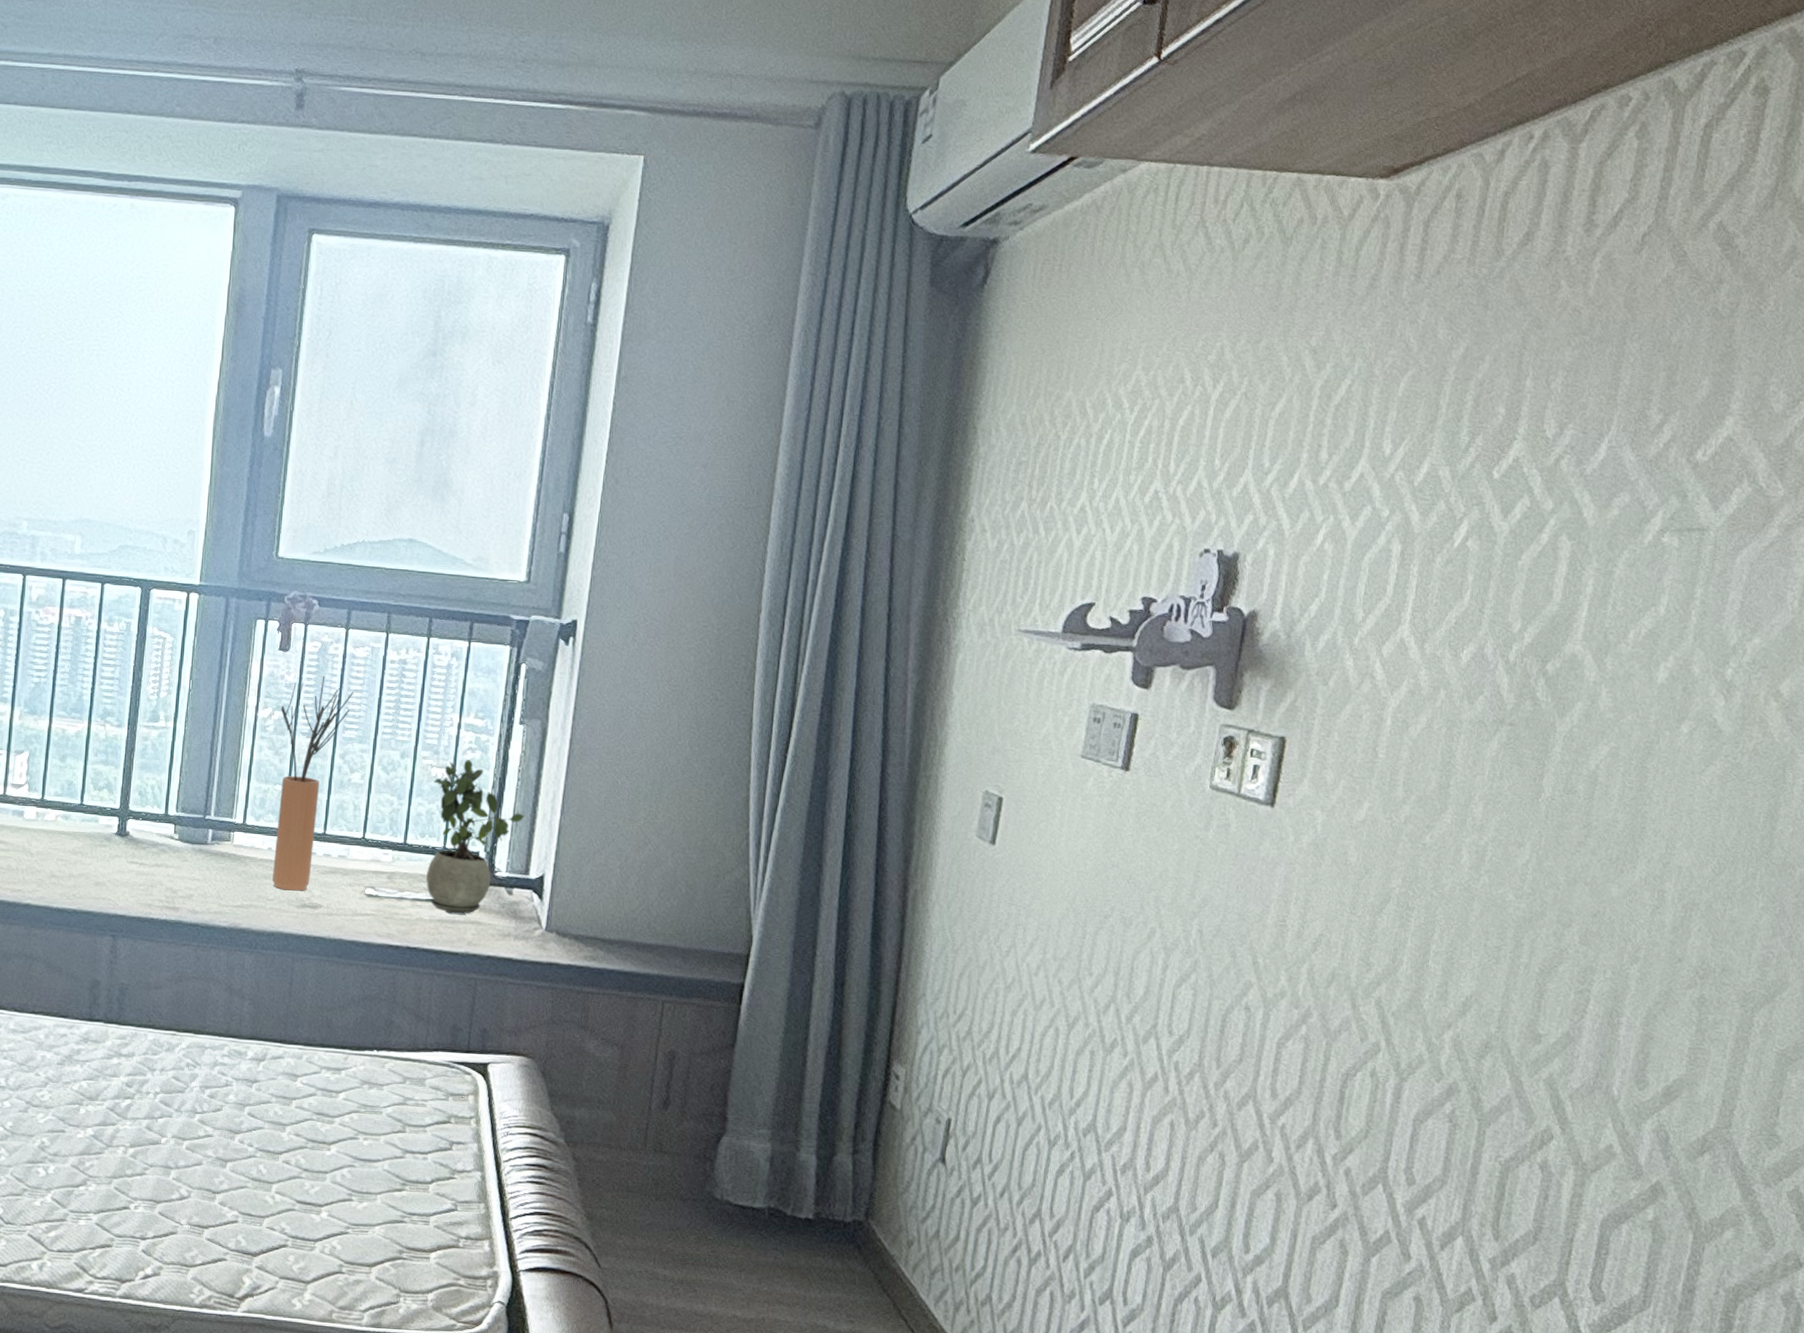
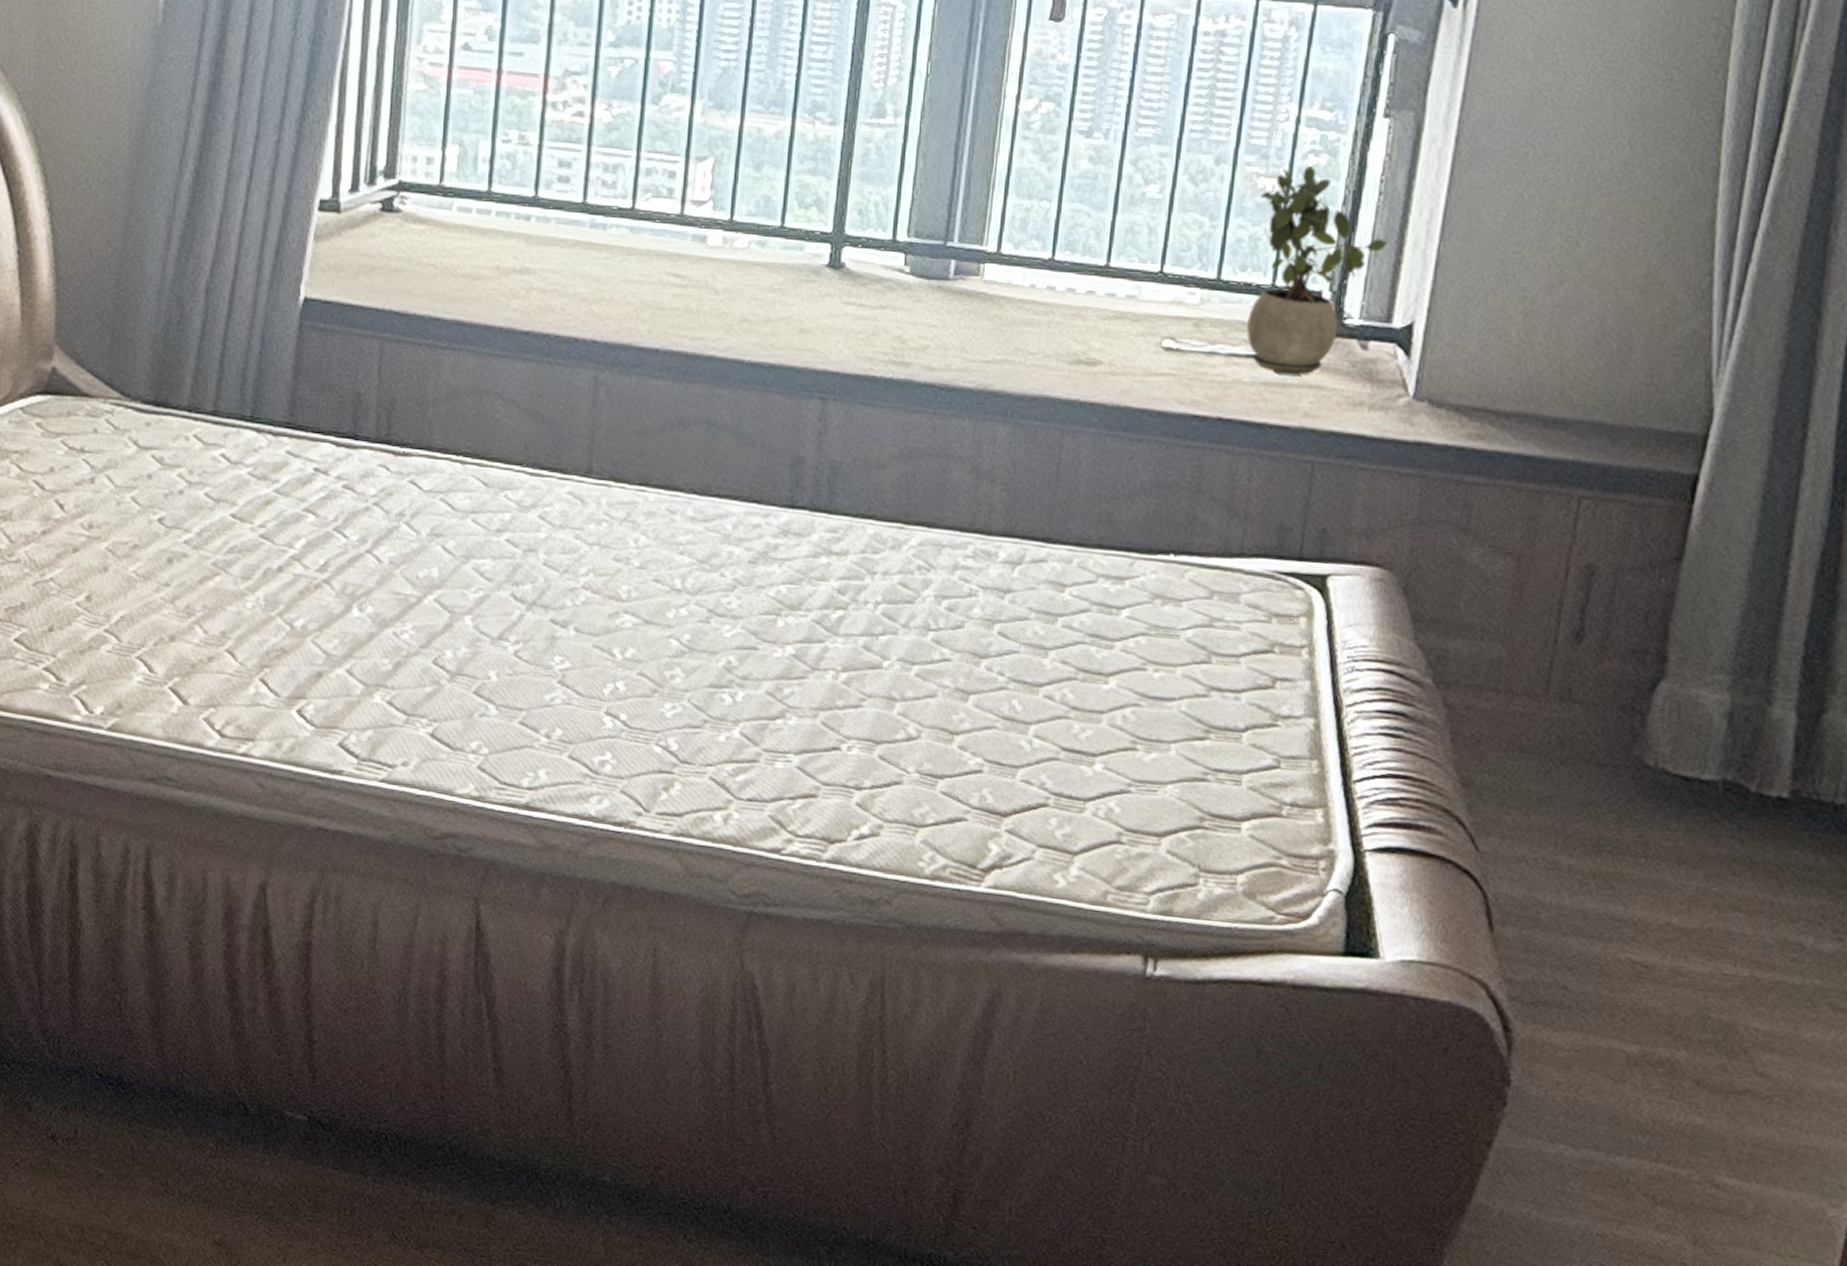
vase: present [272,676,354,891] -> none [1035,54,1152,343]

